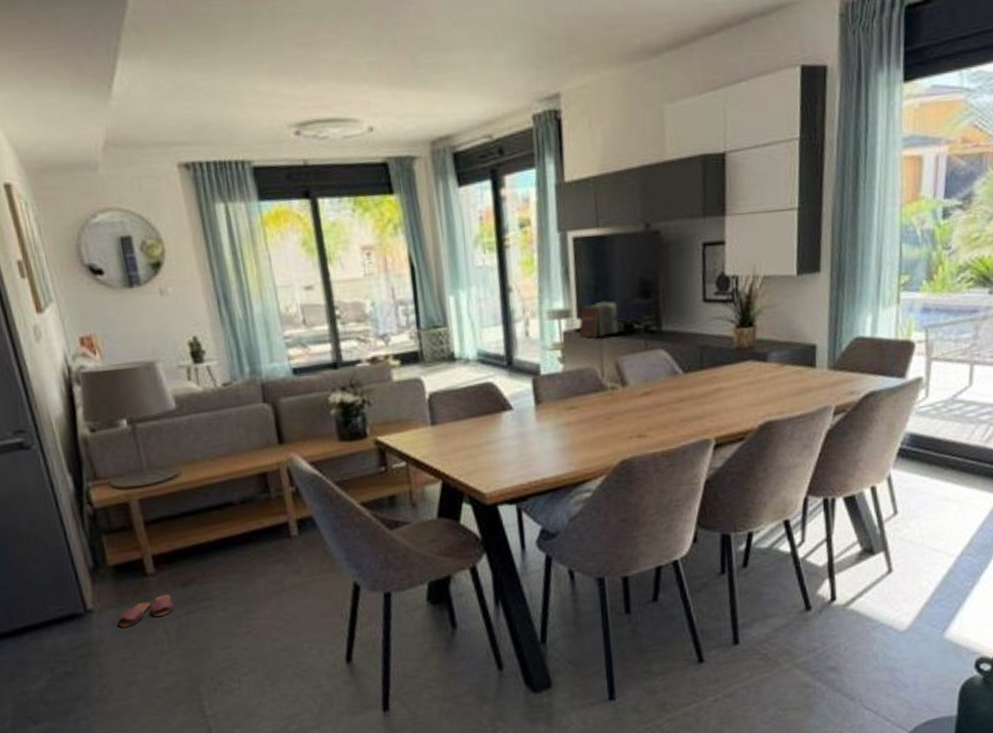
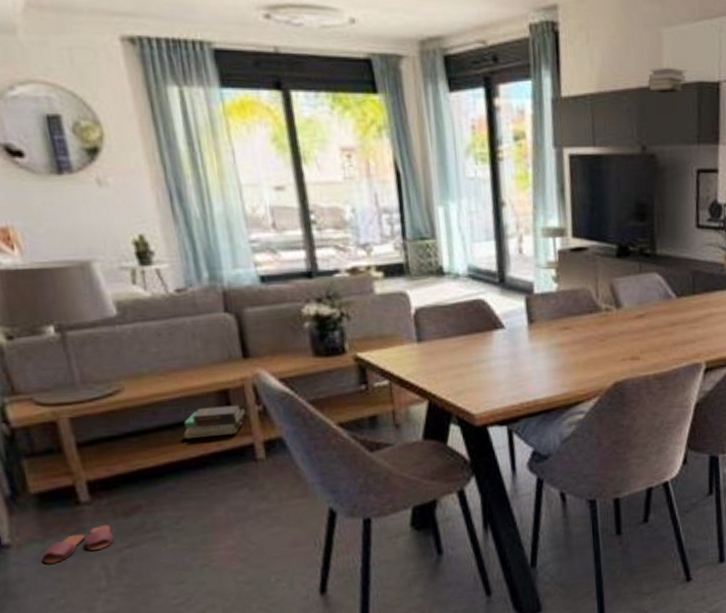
books: none [230,486,281,518] -> present [183,405,246,440]
books: present [579,300,624,339] -> none [574,221,619,259]
books: none [650,142,692,171] -> present [647,67,688,95]

